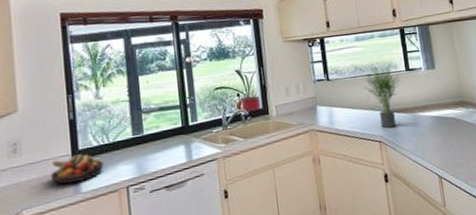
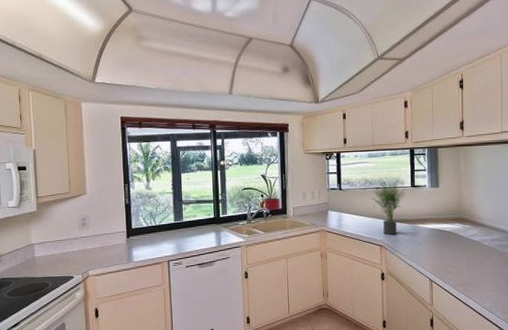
fruit bowl: present [50,154,104,184] -> none [110,232,151,254]

